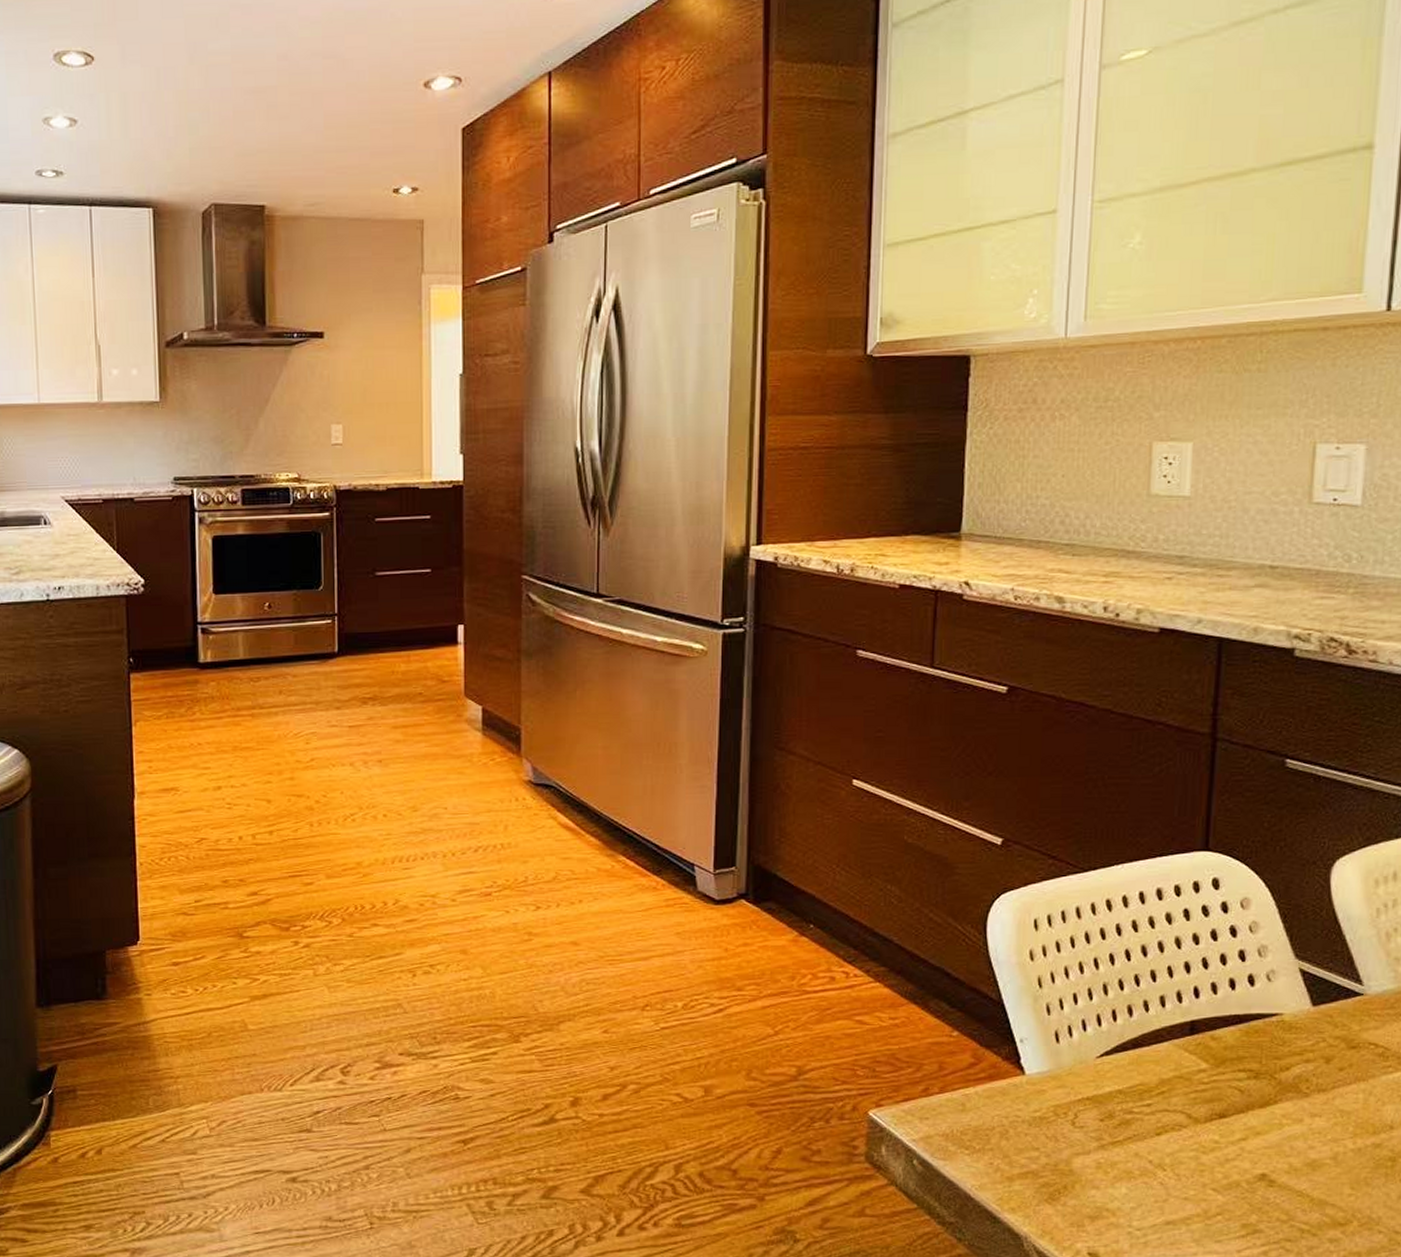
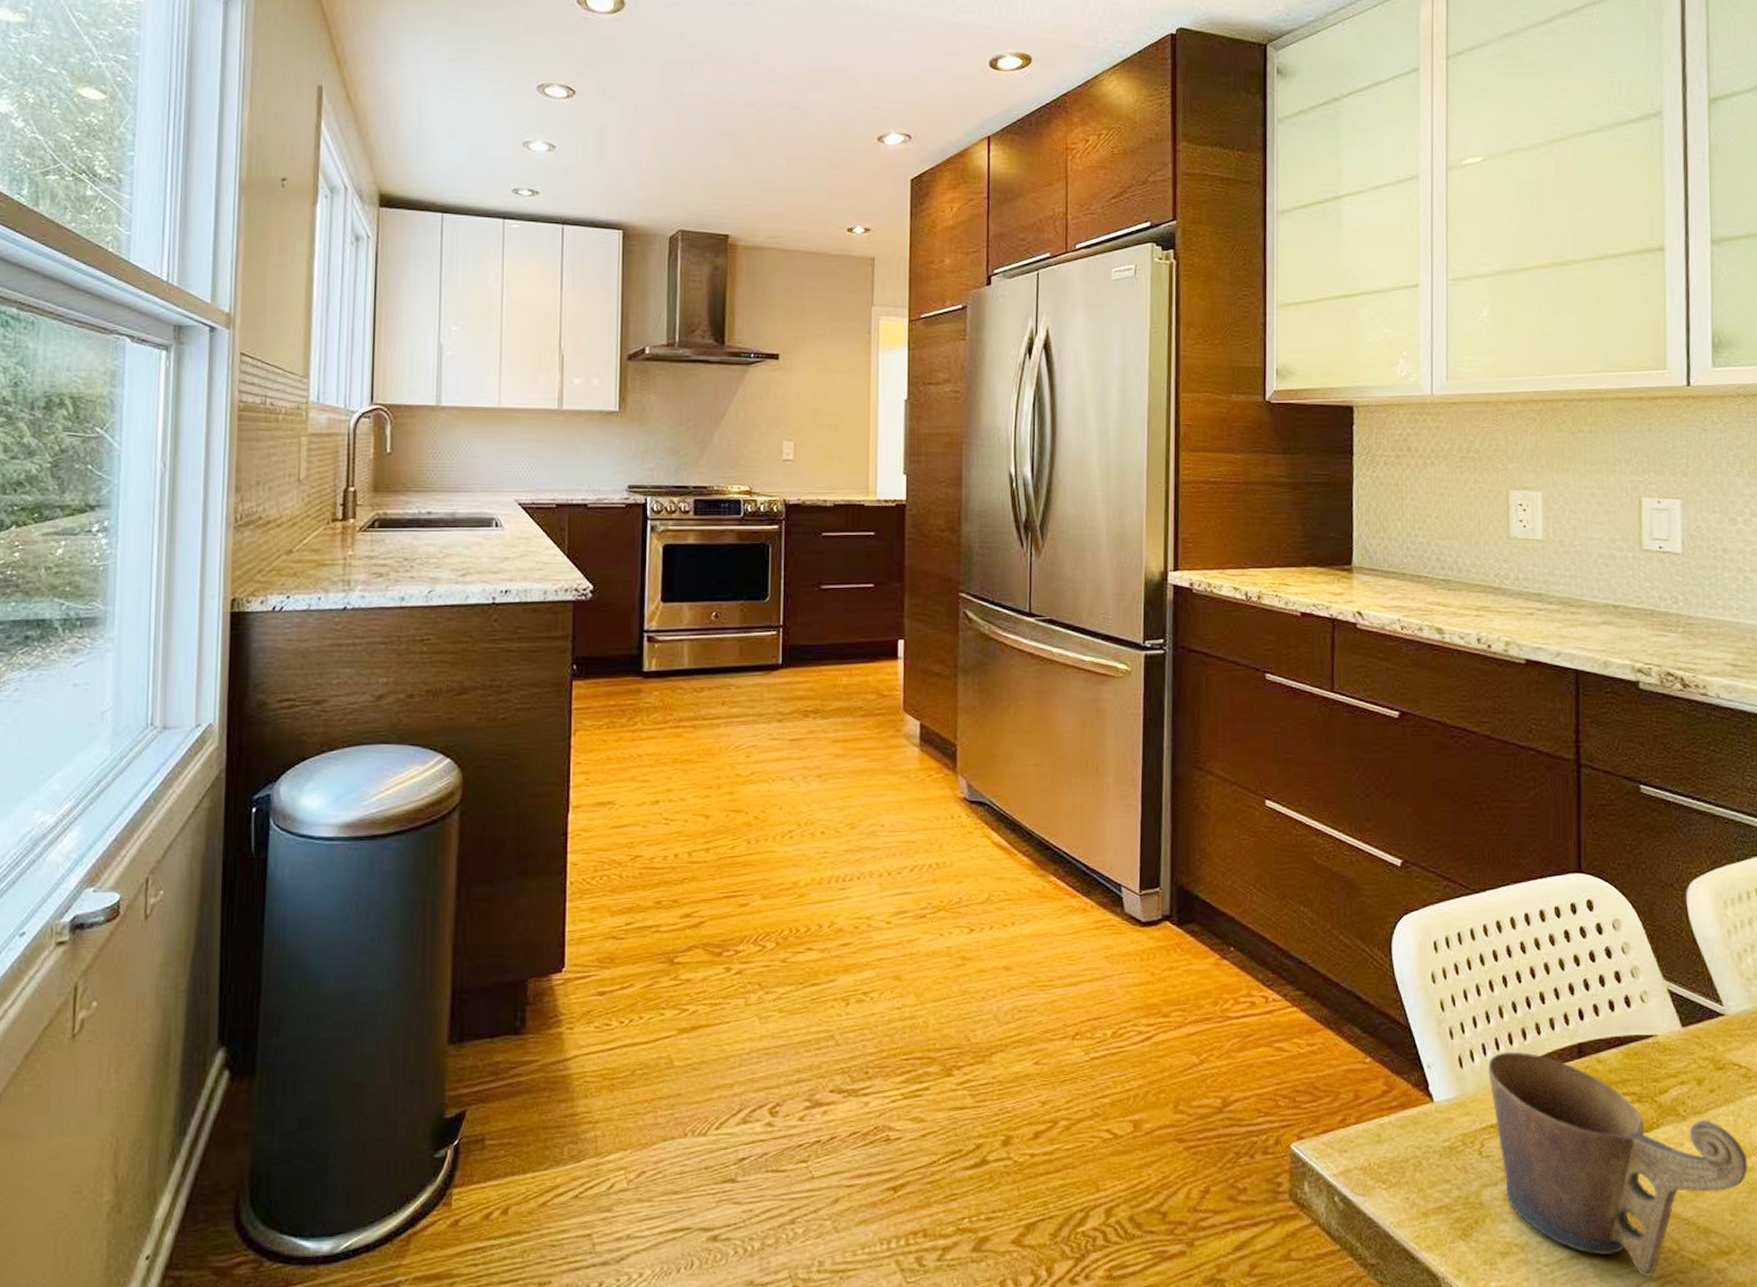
mug: none [1087,1027,1376,1243] -> present [1488,1051,1748,1277]

